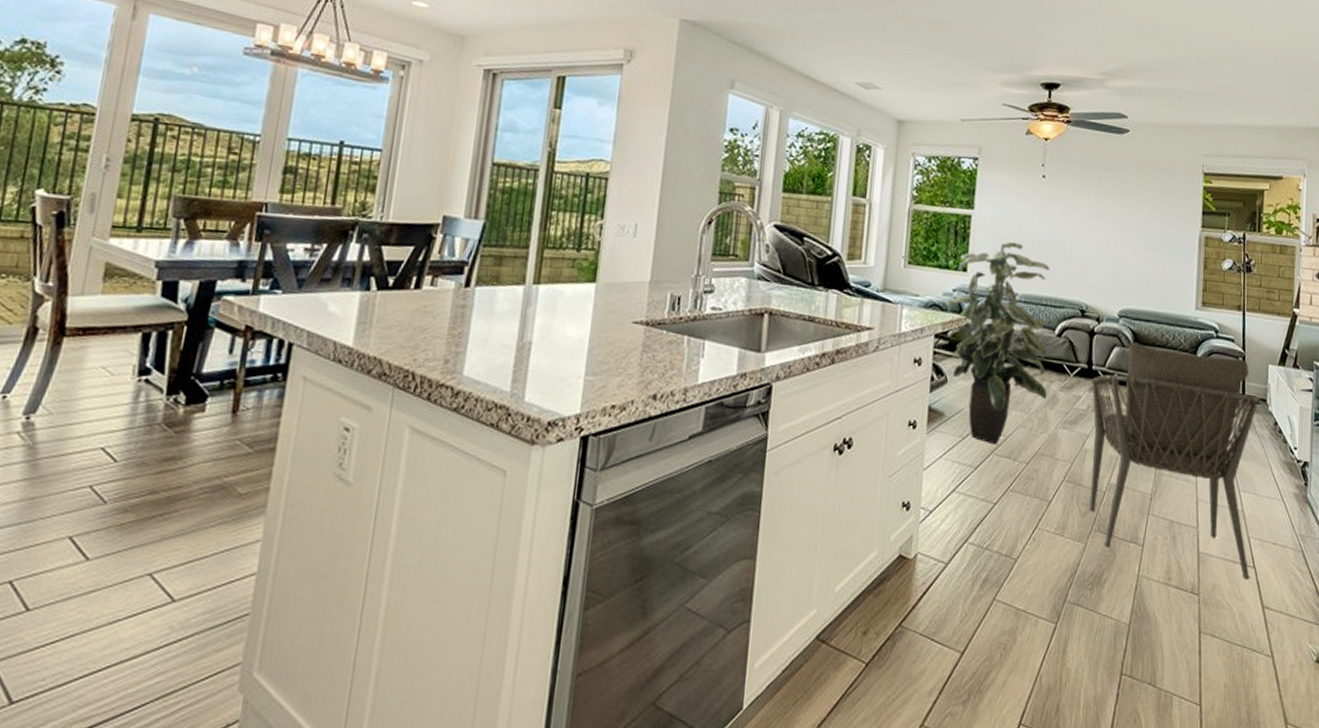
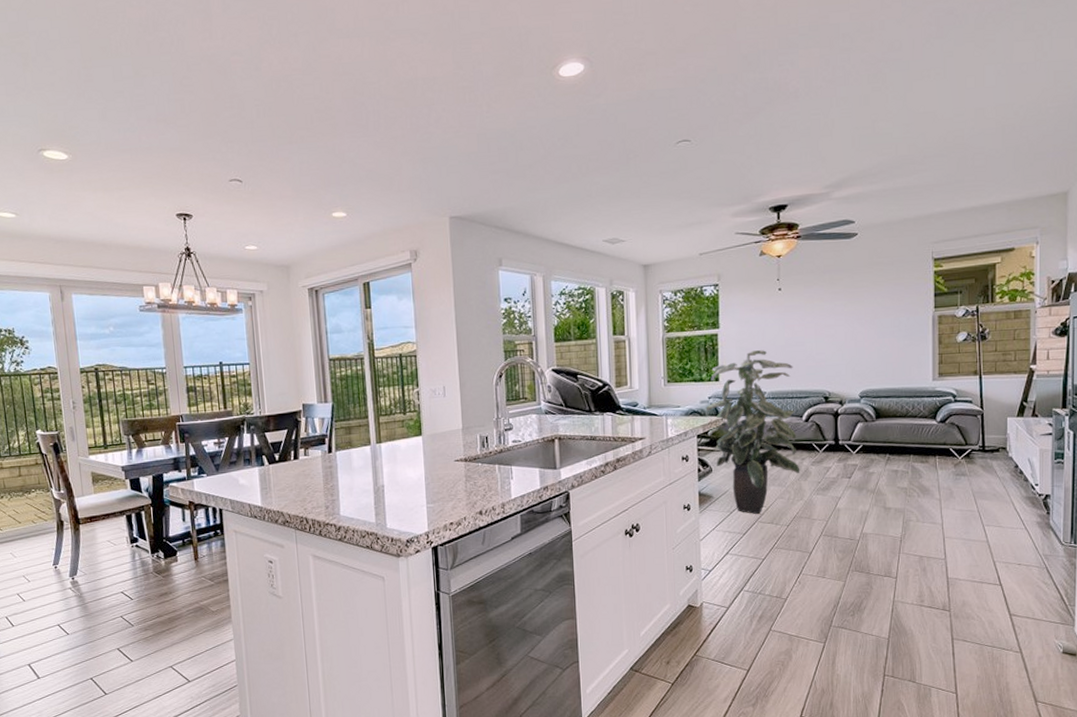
armchair: present [1089,342,1260,580] -> none [839,416,1000,596]

